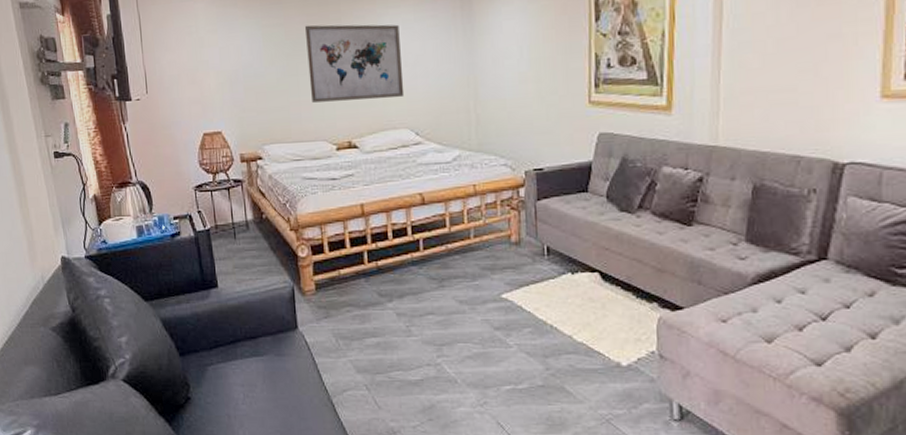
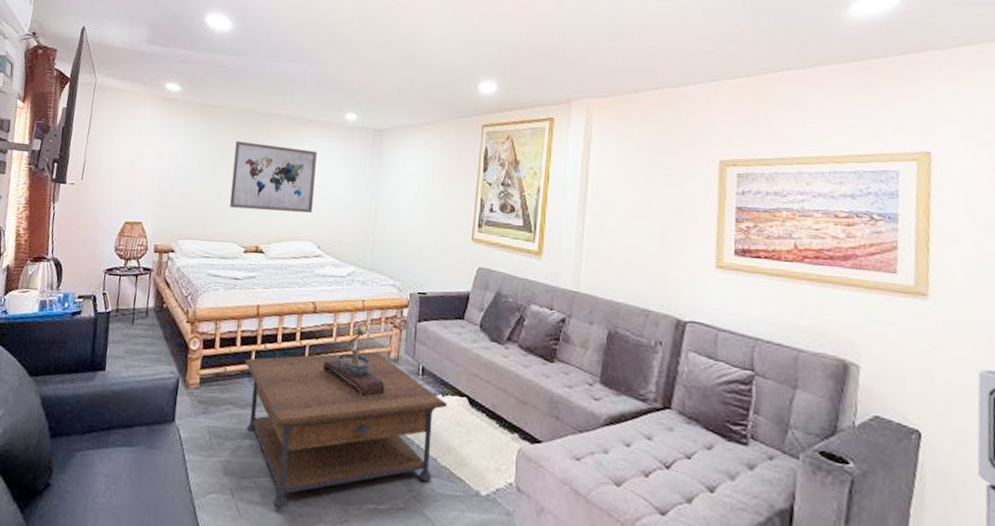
coffee table: none [357,237,577,398] -> present [244,351,447,509]
bonsai tree: none [440,211,510,287] -> present [322,325,385,400]

